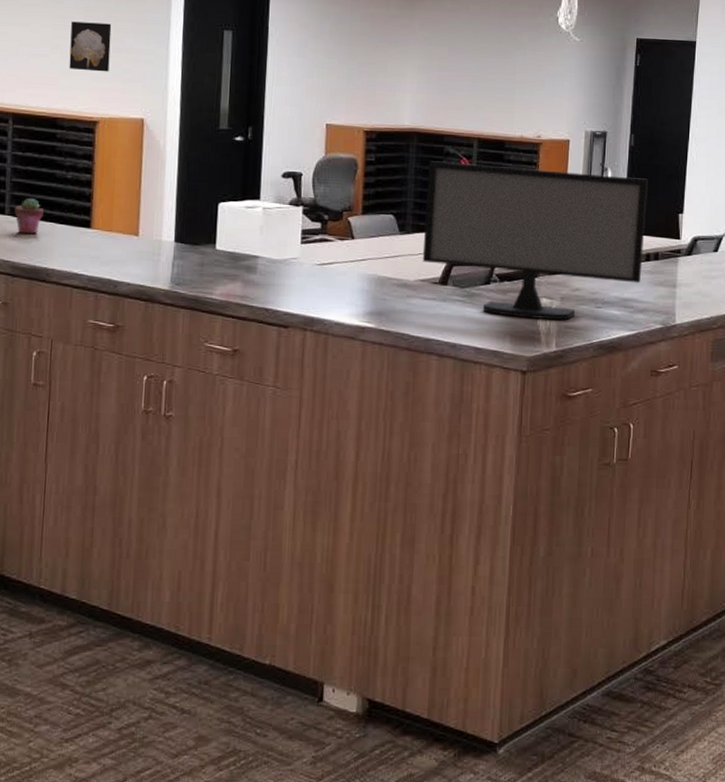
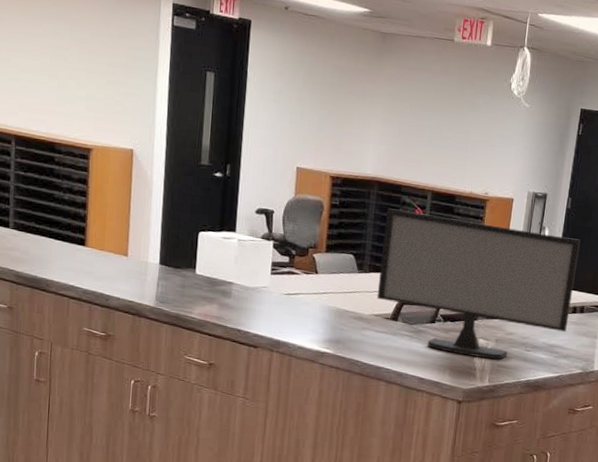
potted succulent: present [14,197,44,235] -> none [17,214,44,248]
wall art: present [69,21,112,72] -> none [65,52,105,103]

